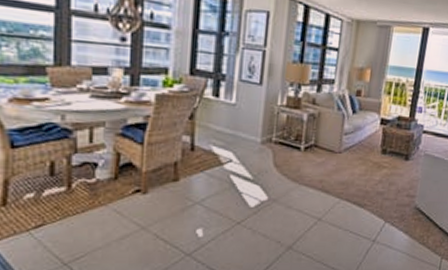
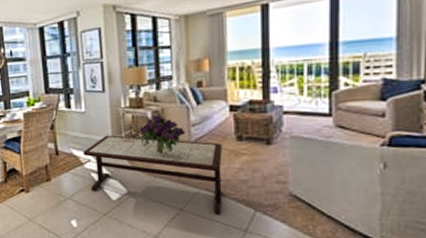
coffee table: none [224,134,368,226] -> present [83,135,223,215]
bouquet: none [291,118,337,161] -> present [139,114,186,154]

